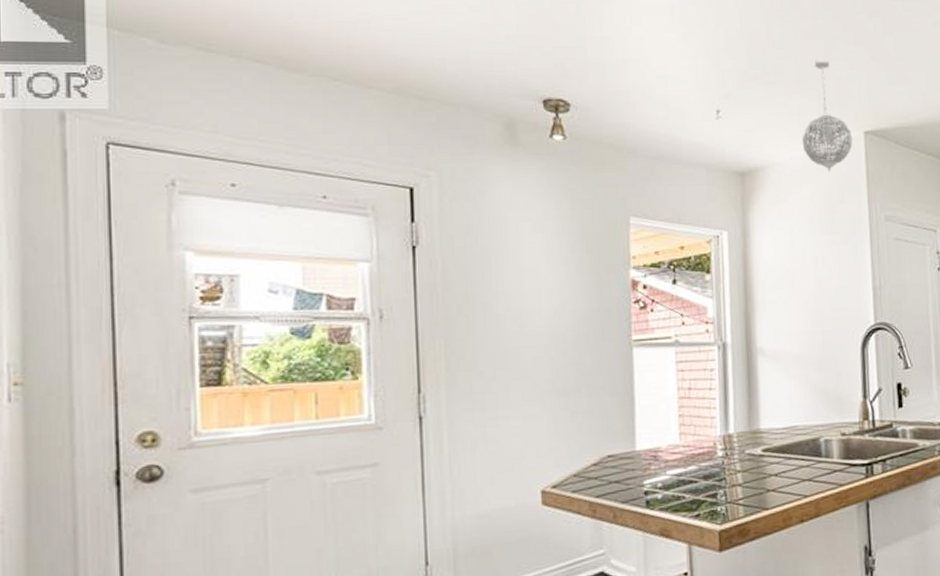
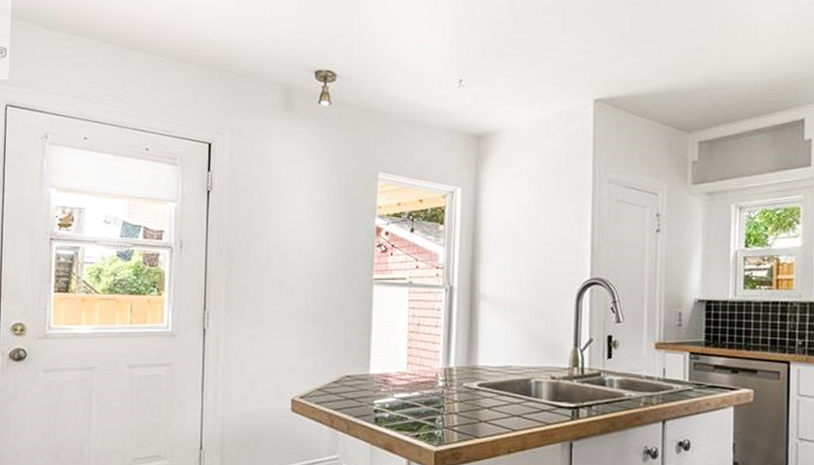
pendant light: present [802,58,853,173] -> none [535,31,583,137]

